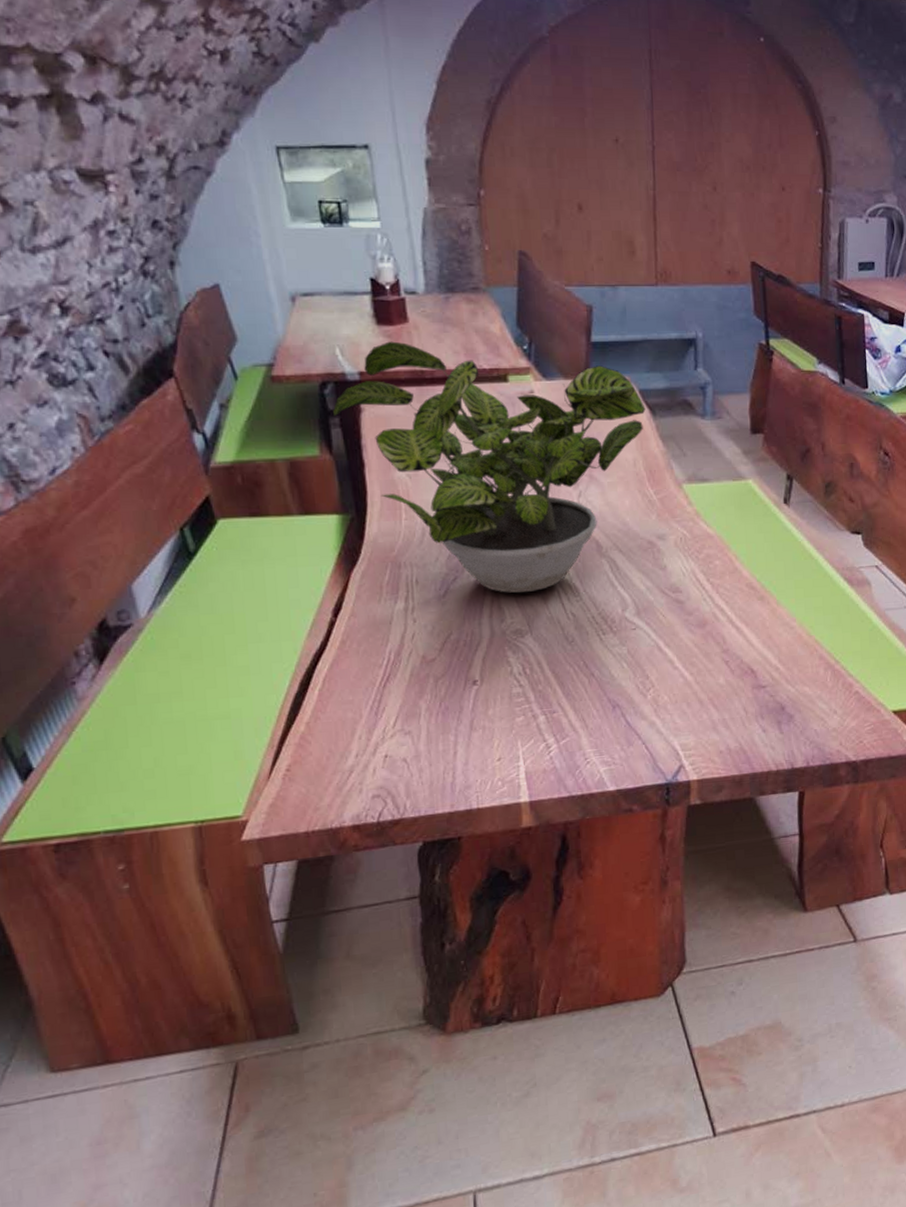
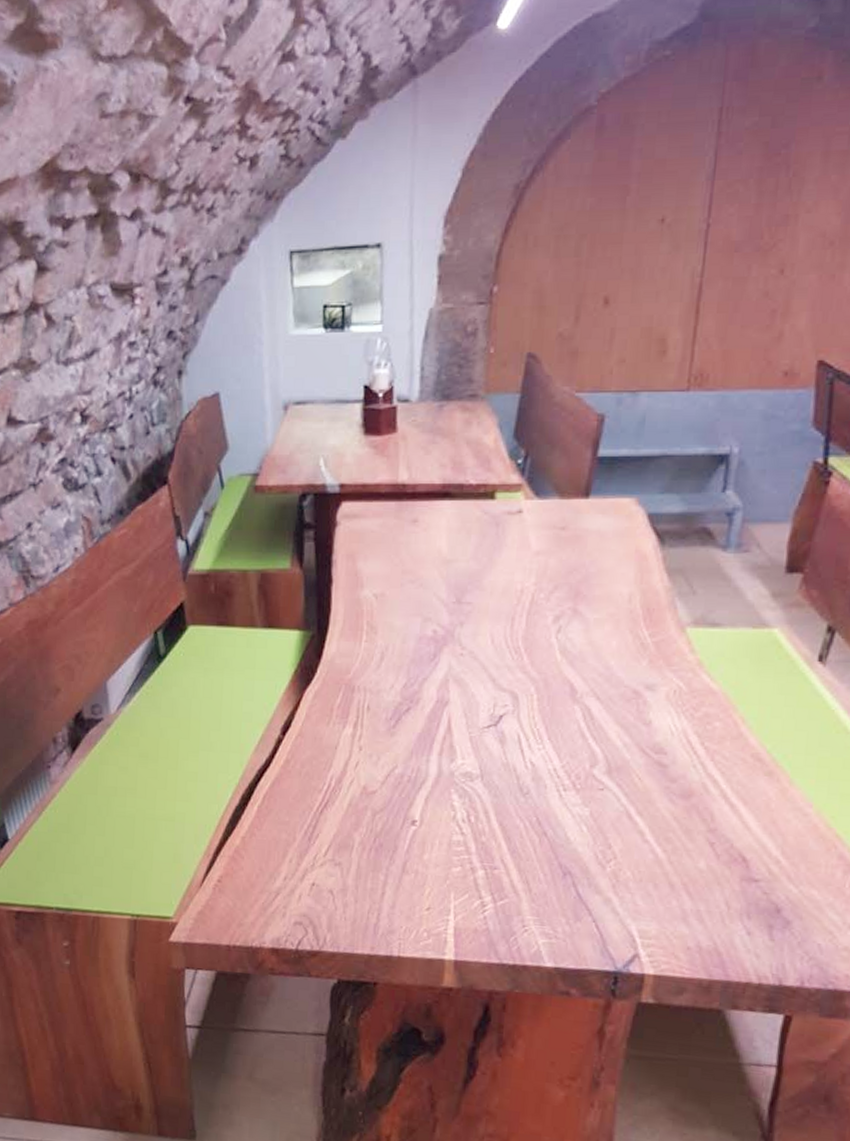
potted plant: present [332,341,646,593] -> none [307,452,653,733]

